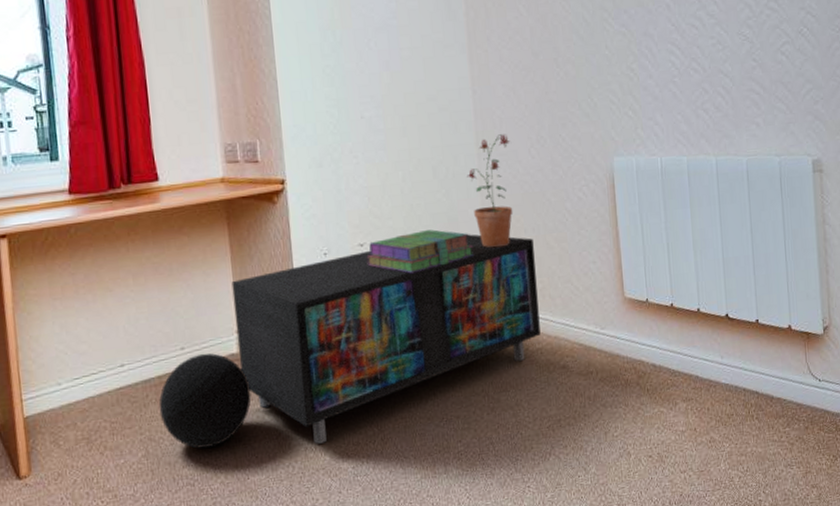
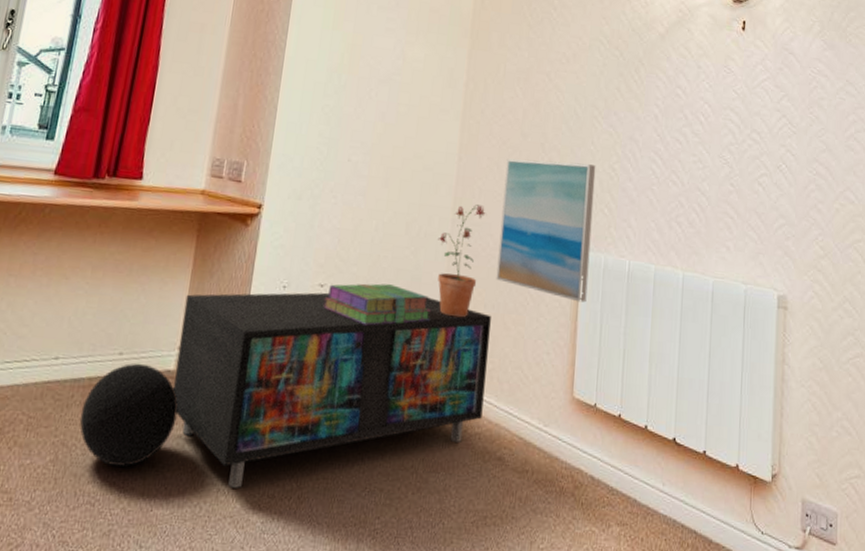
wall art: none [522,69,624,208] -> present [496,158,596,303]

